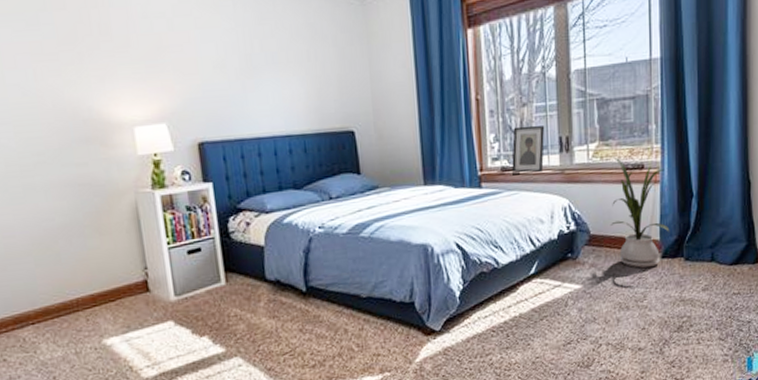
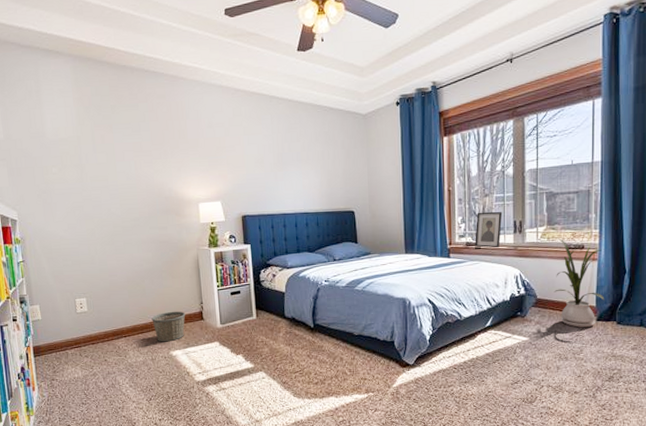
basket: none [72,281,123,328] -> present [151,311,186,342]

